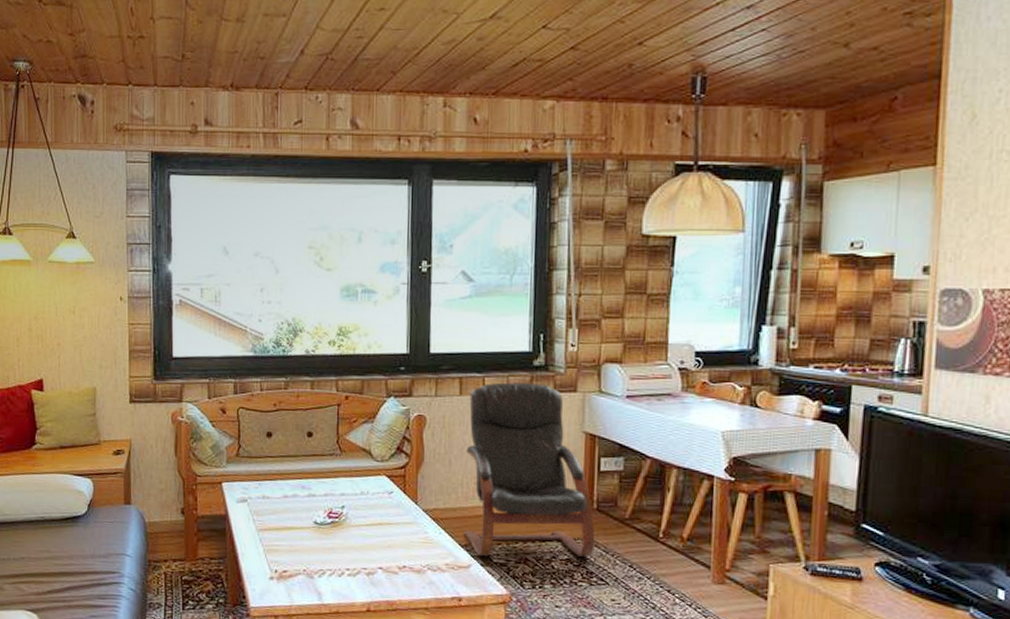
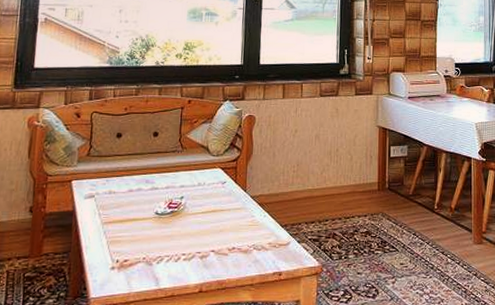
armchair: present [464,382,595,557] -> none [285,87,388,235]

